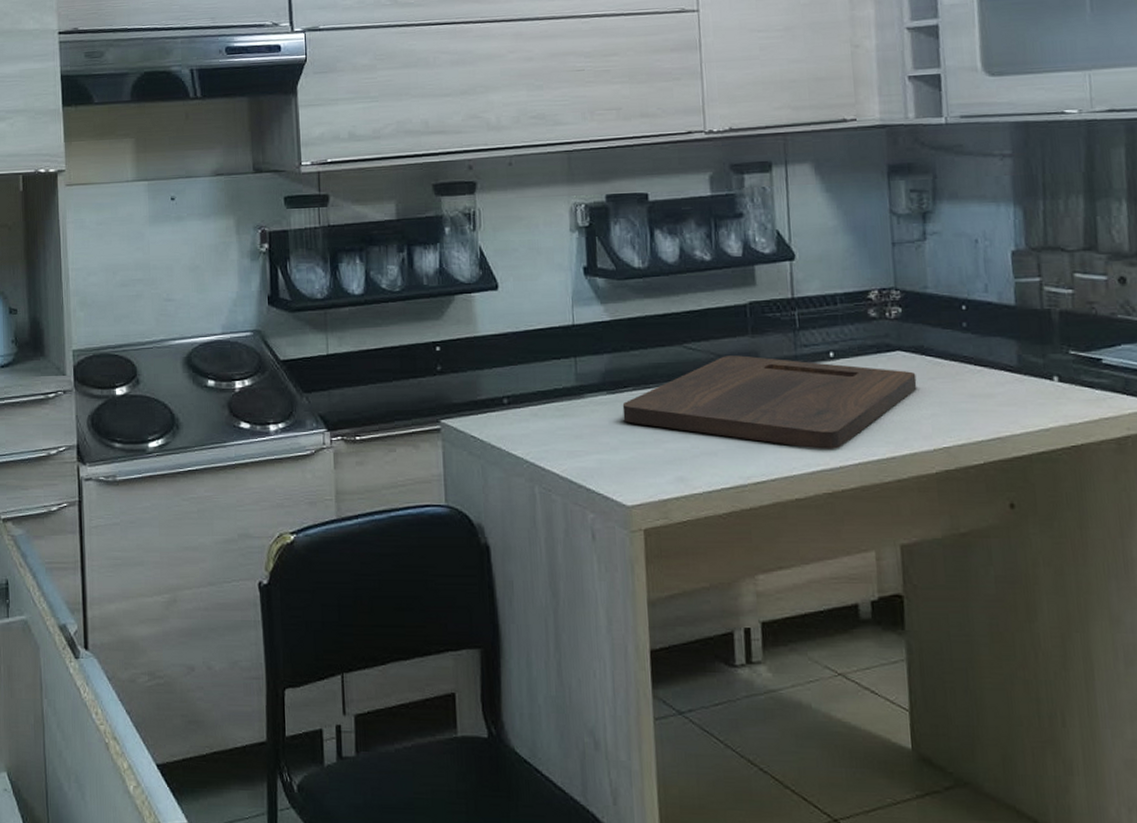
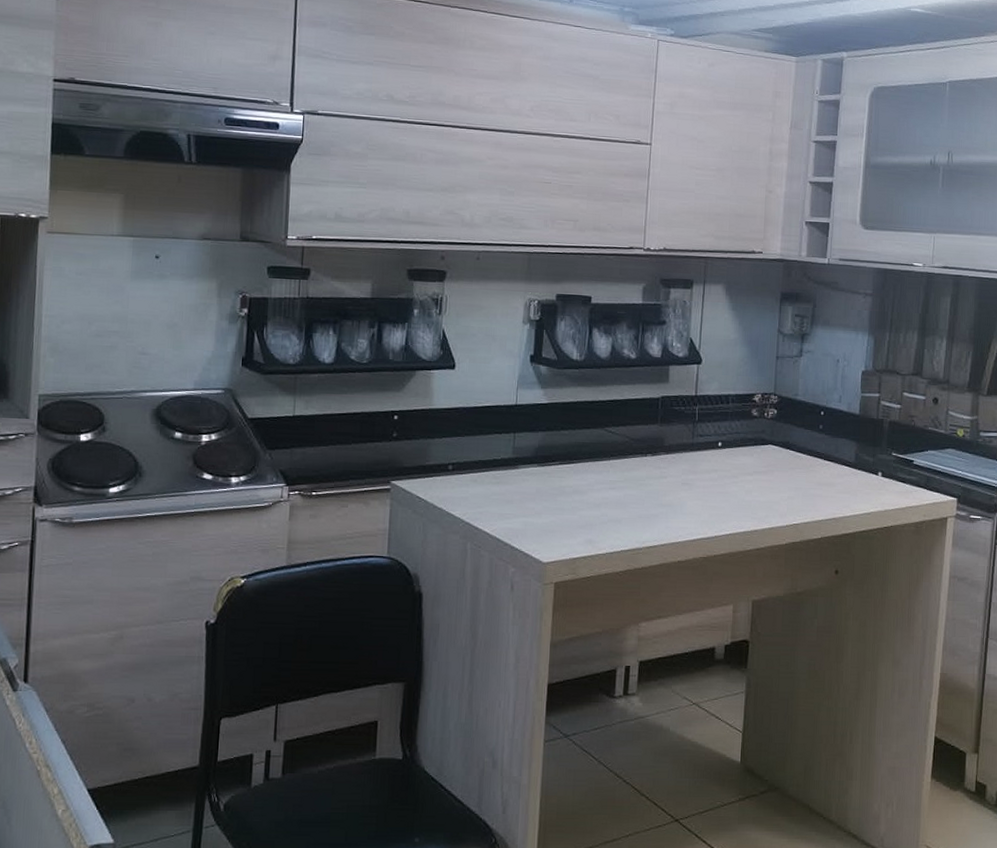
cutting board: present [622,355,917,449] -> none [548,440,781,522]

